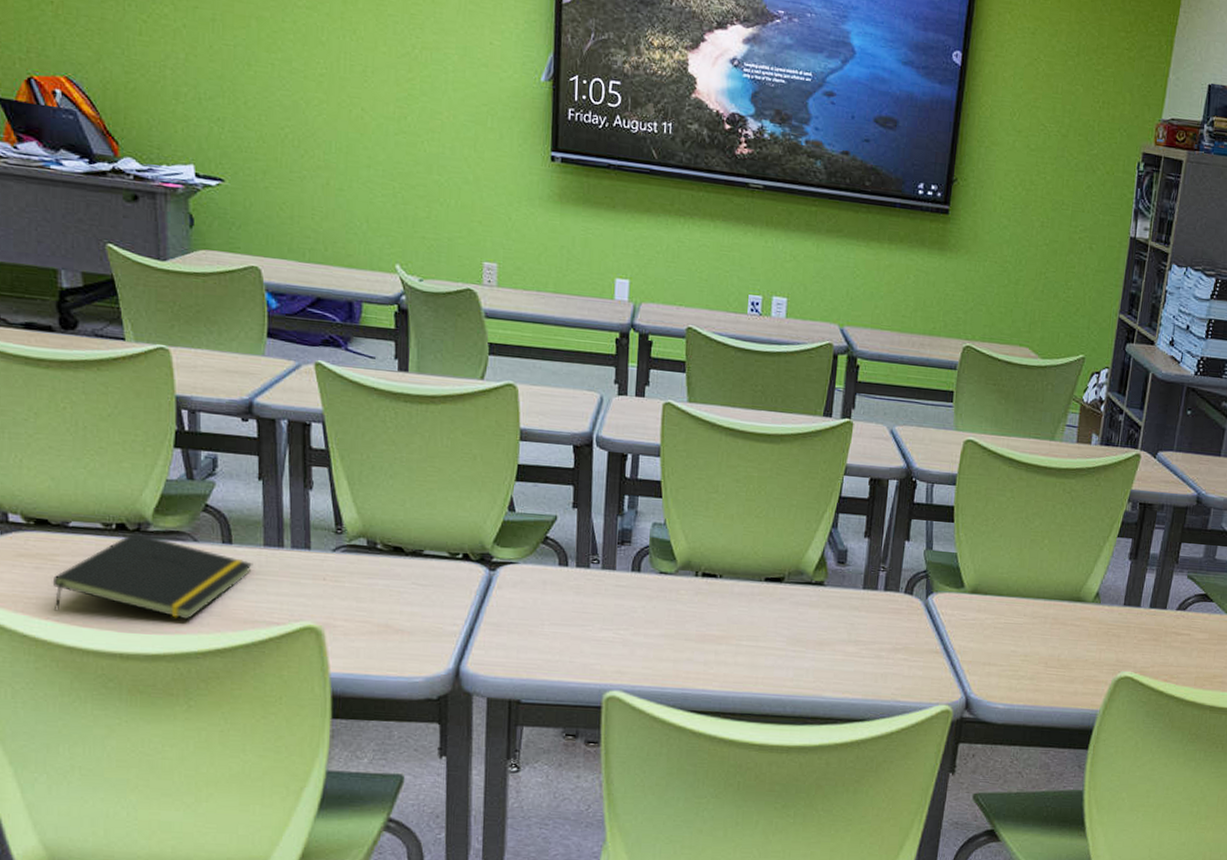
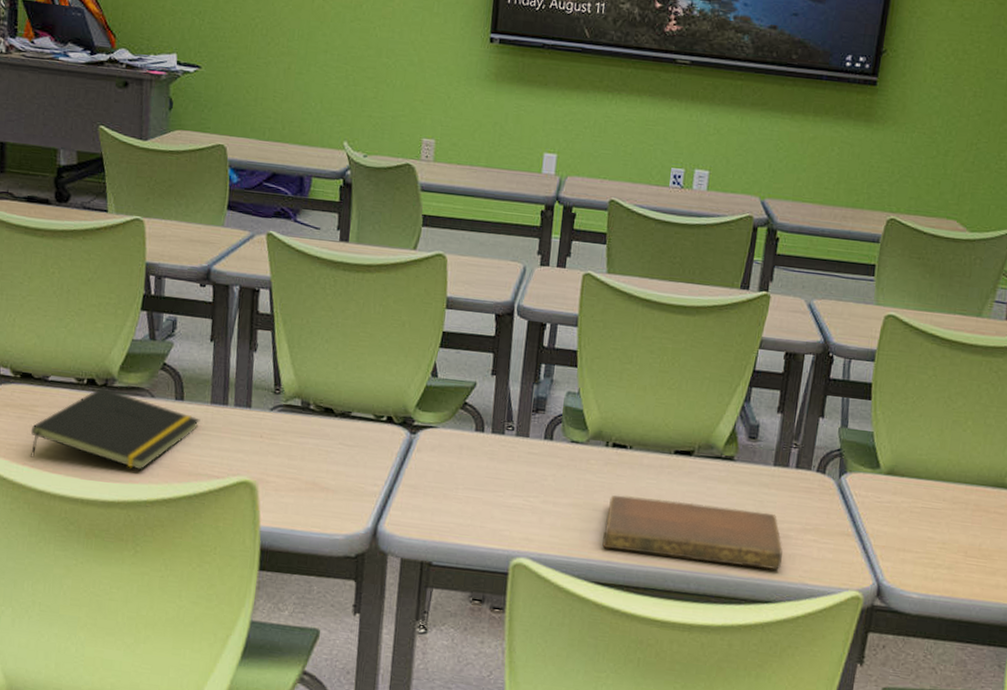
notebook: none [696,624,875,690] -> present [602,495,783,570]

